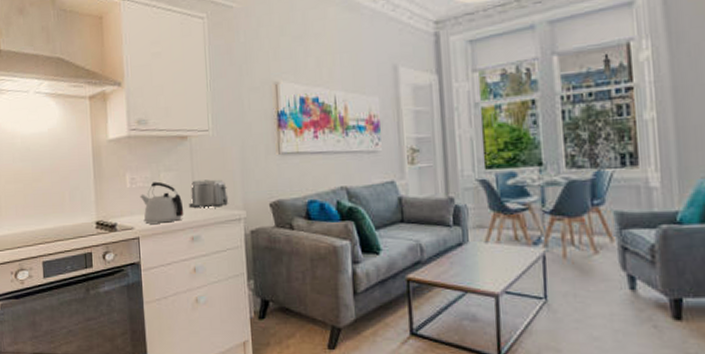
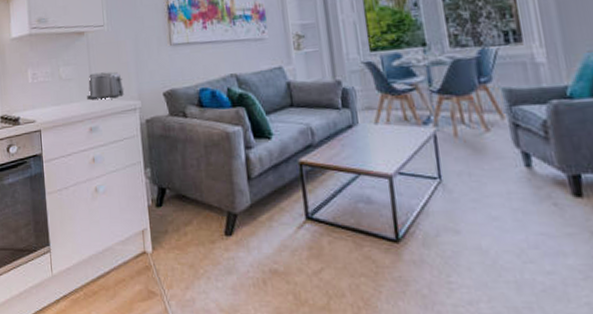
kettle: present [139,181,184,225] -> none [41,76,83,118]

